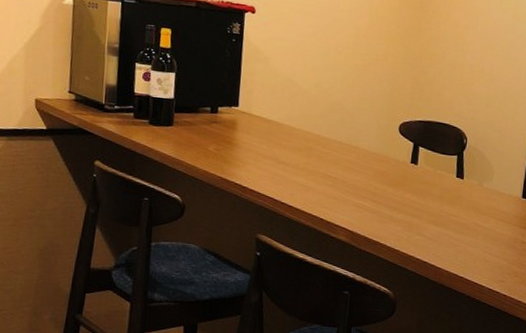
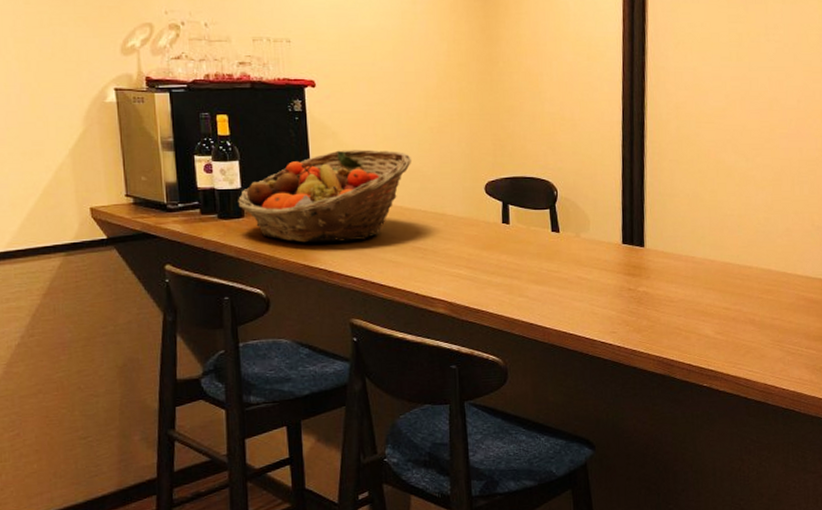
fruit basket: none [169,74,334,161] -> present [238,149,411,243]

